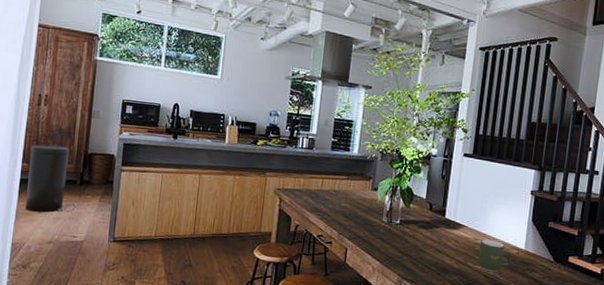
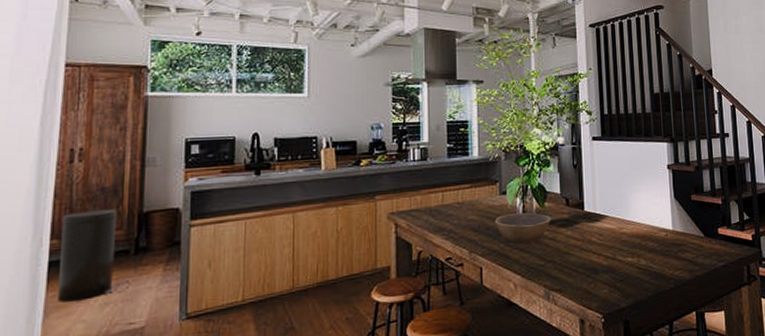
bowl: none [363,207,414,237] -> present [494,212,551,244]
mug: present [478,239,512,272] -> none [625,225,661,261]

